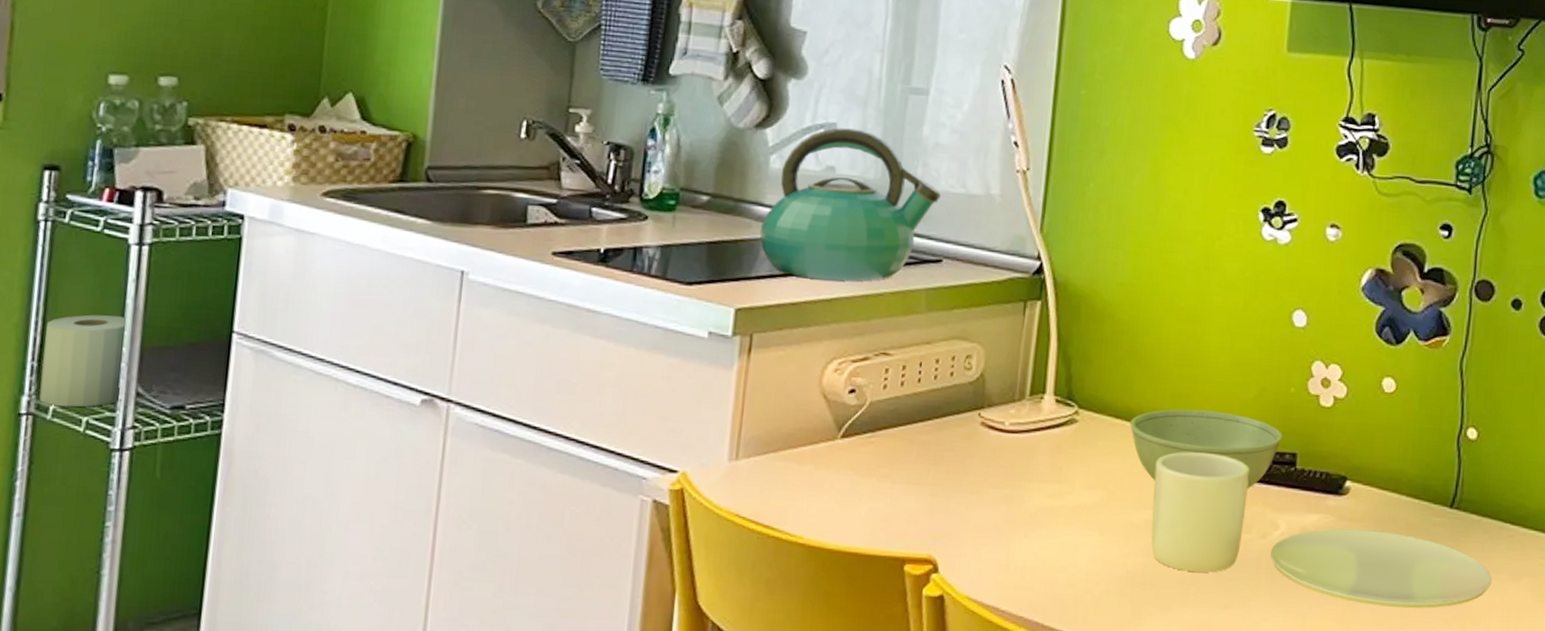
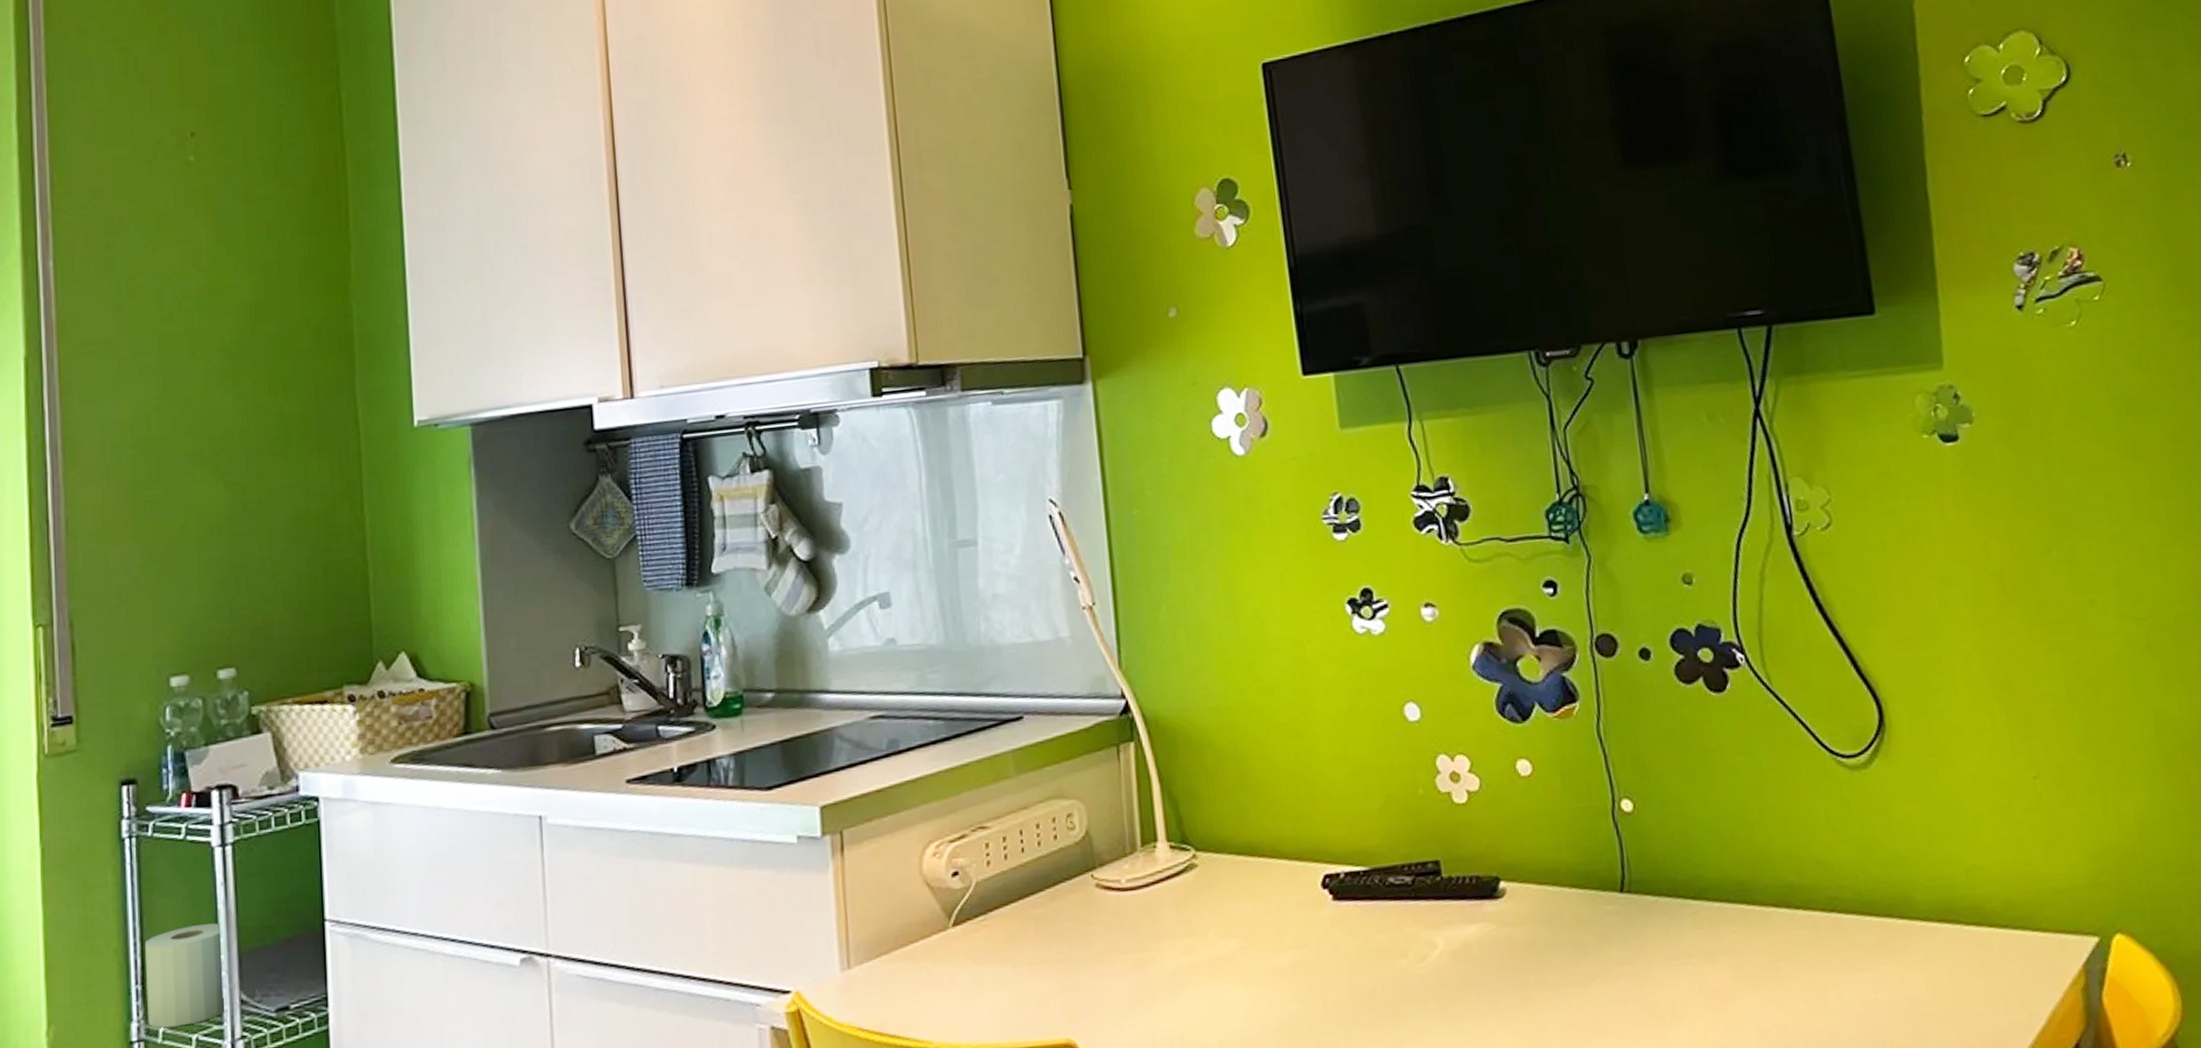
kettle: present [759,127,941,281] -> none [830,594,1009,761]
bowl: present [1130,409,1283,490] -> none [1253,828,1421,917]
mug: present [1151,451,1250,573] -> none [1289,875,1400,1012]
plate: present [1270,528,1492,609] -> none [1433,931,1685,1017]

